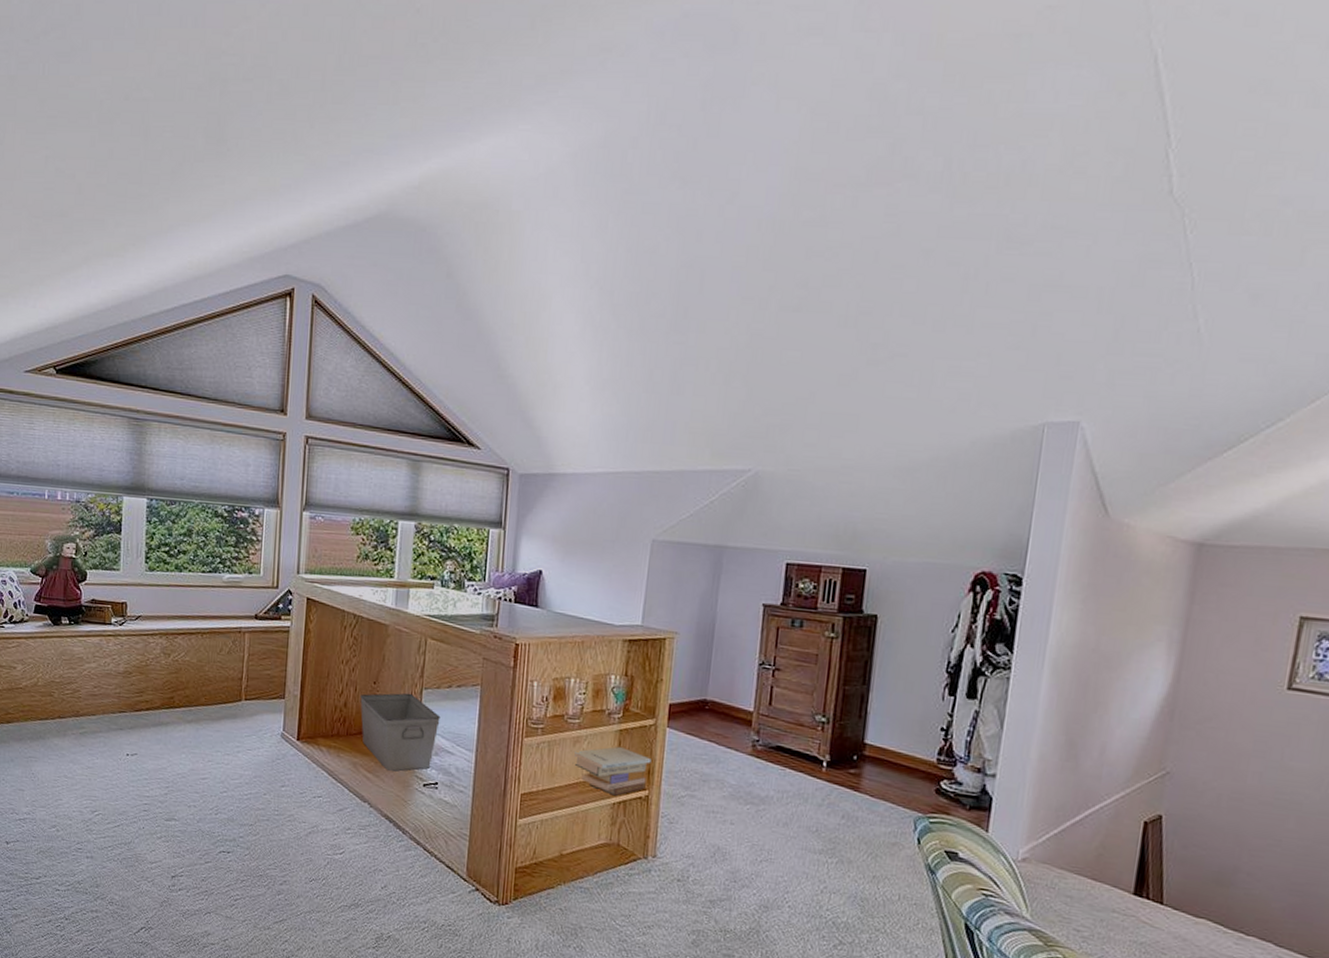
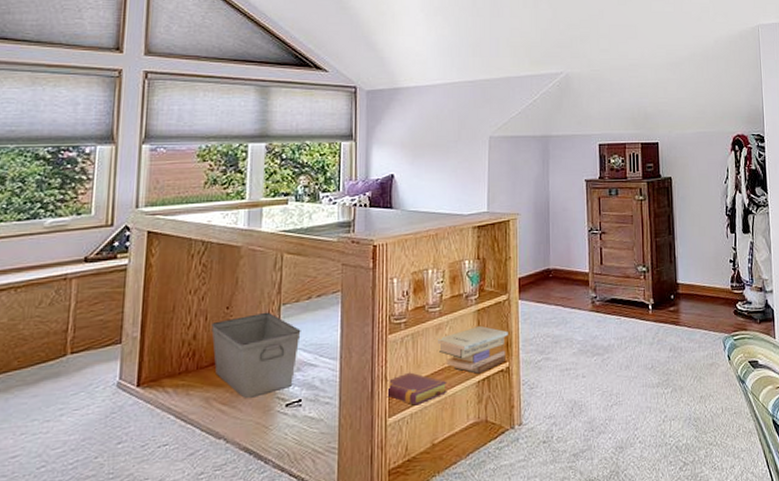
book: none [517,779,581,813] -> present [385,372,447,406]

